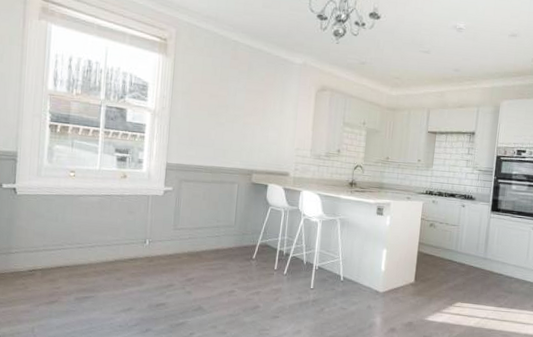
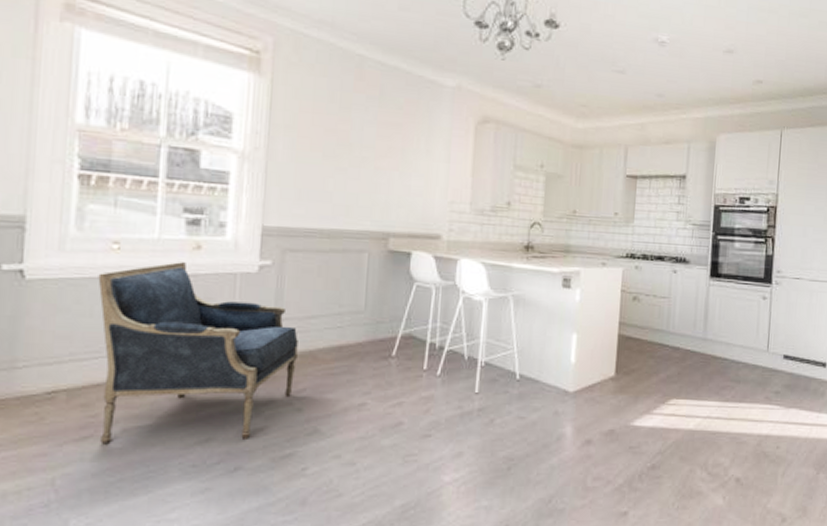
armchair: none [61,186,189,311] -> present [98,262,299,445]

